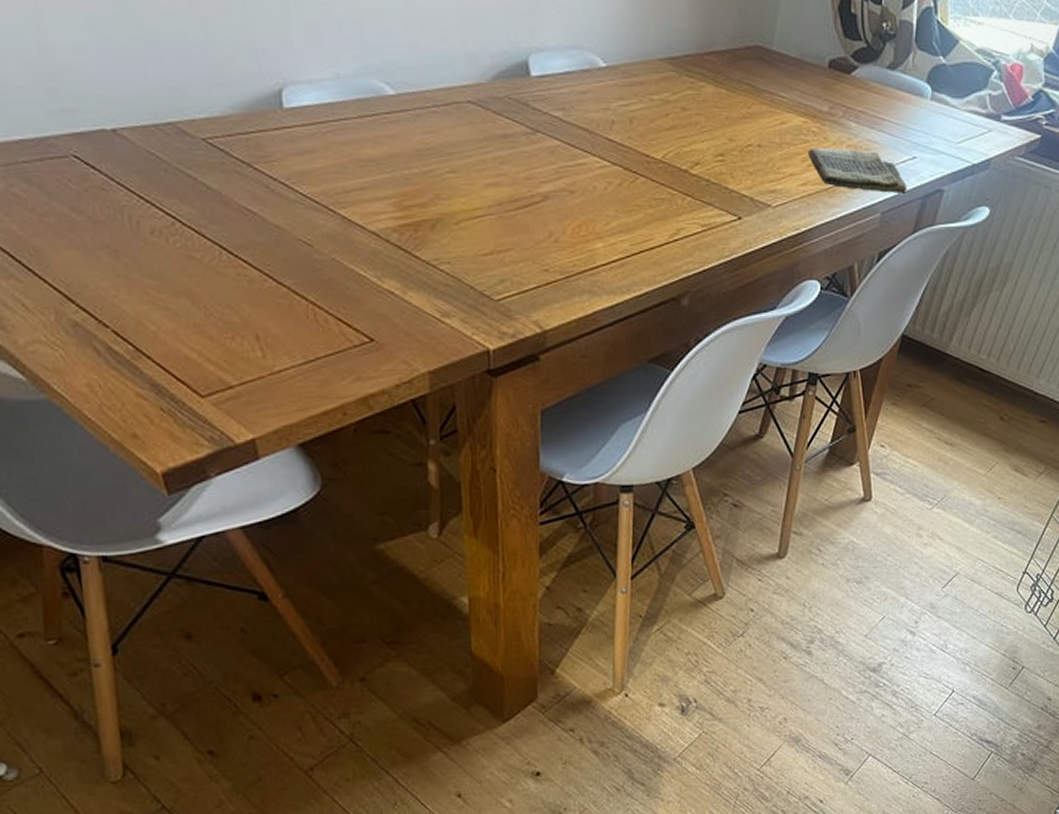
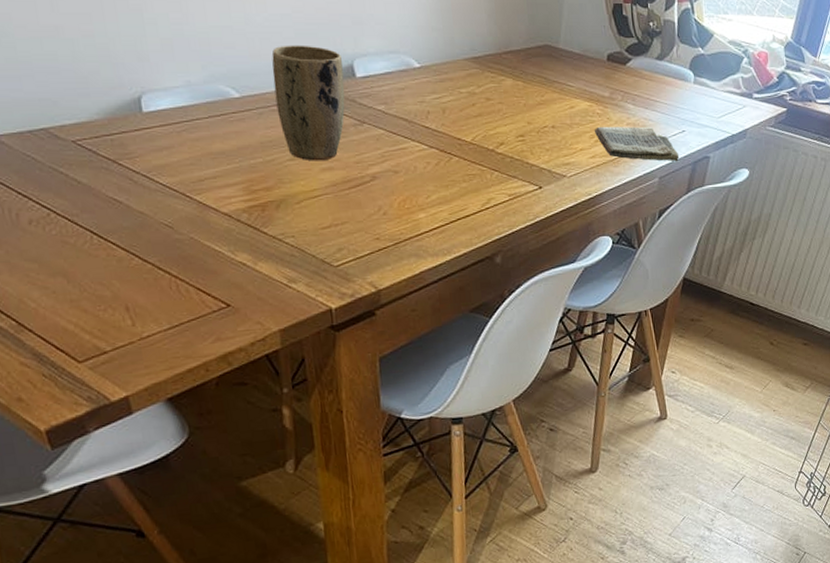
plant pot: none [433,34,517,175] -> present [271,45,345,161]

